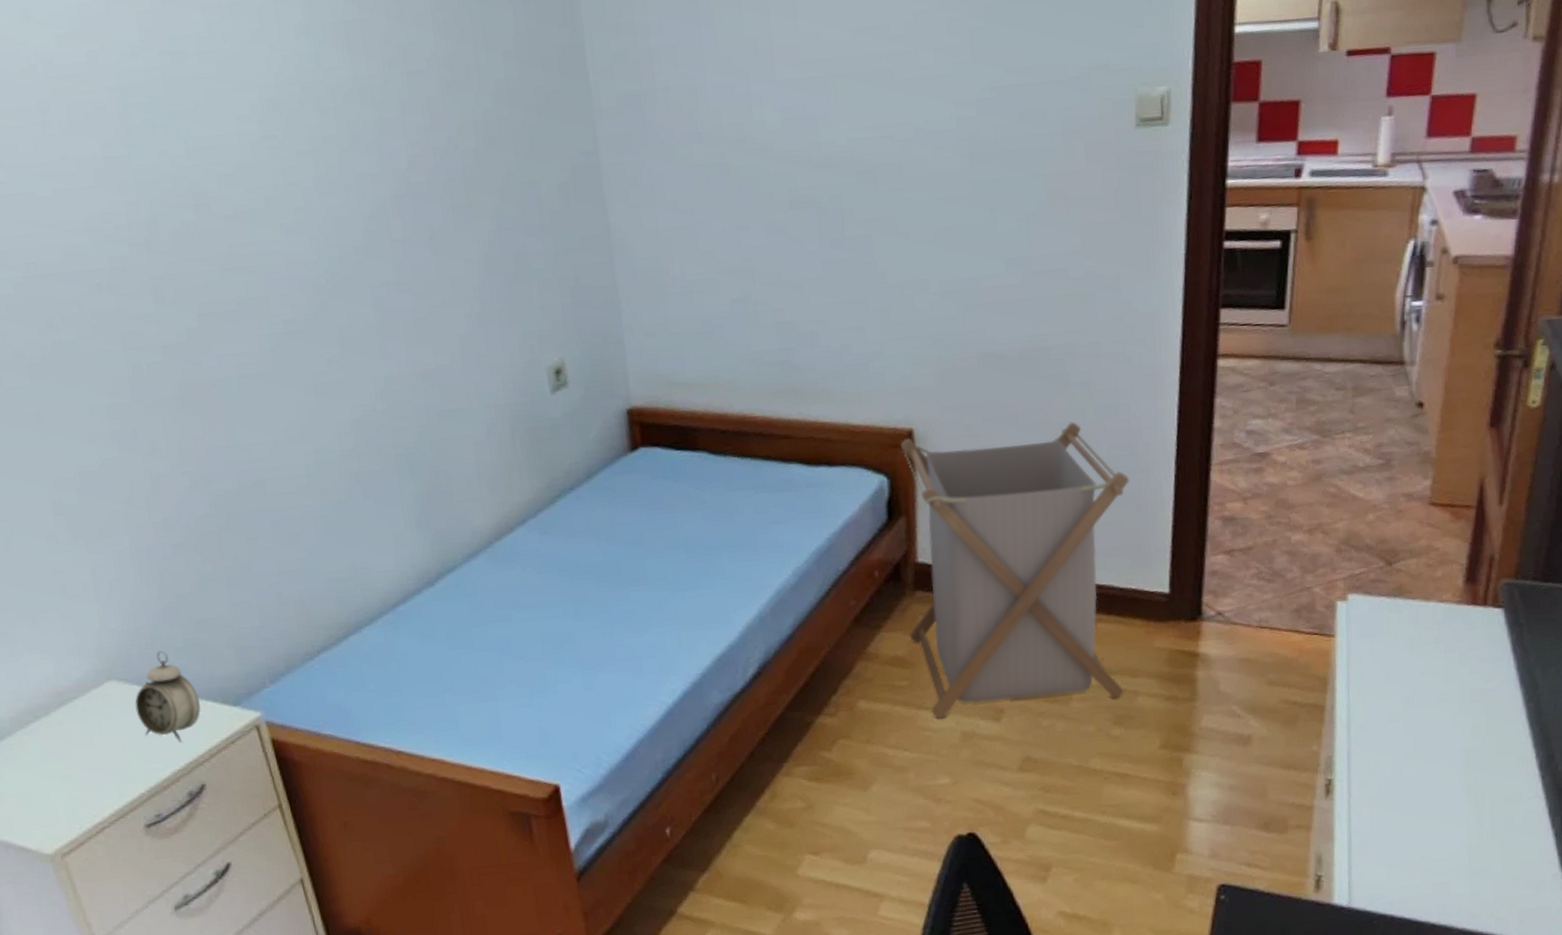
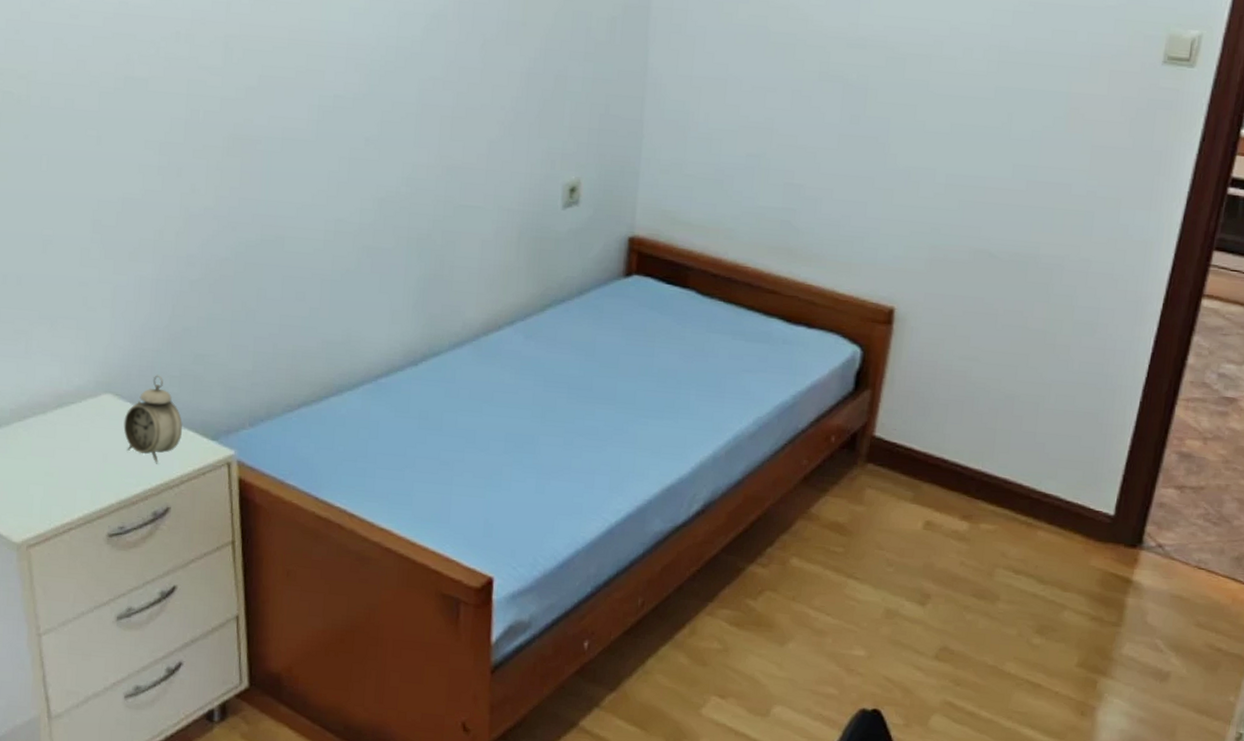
laundry basket: present [900,421,1129,719] -> none [853,315,1095,608]

